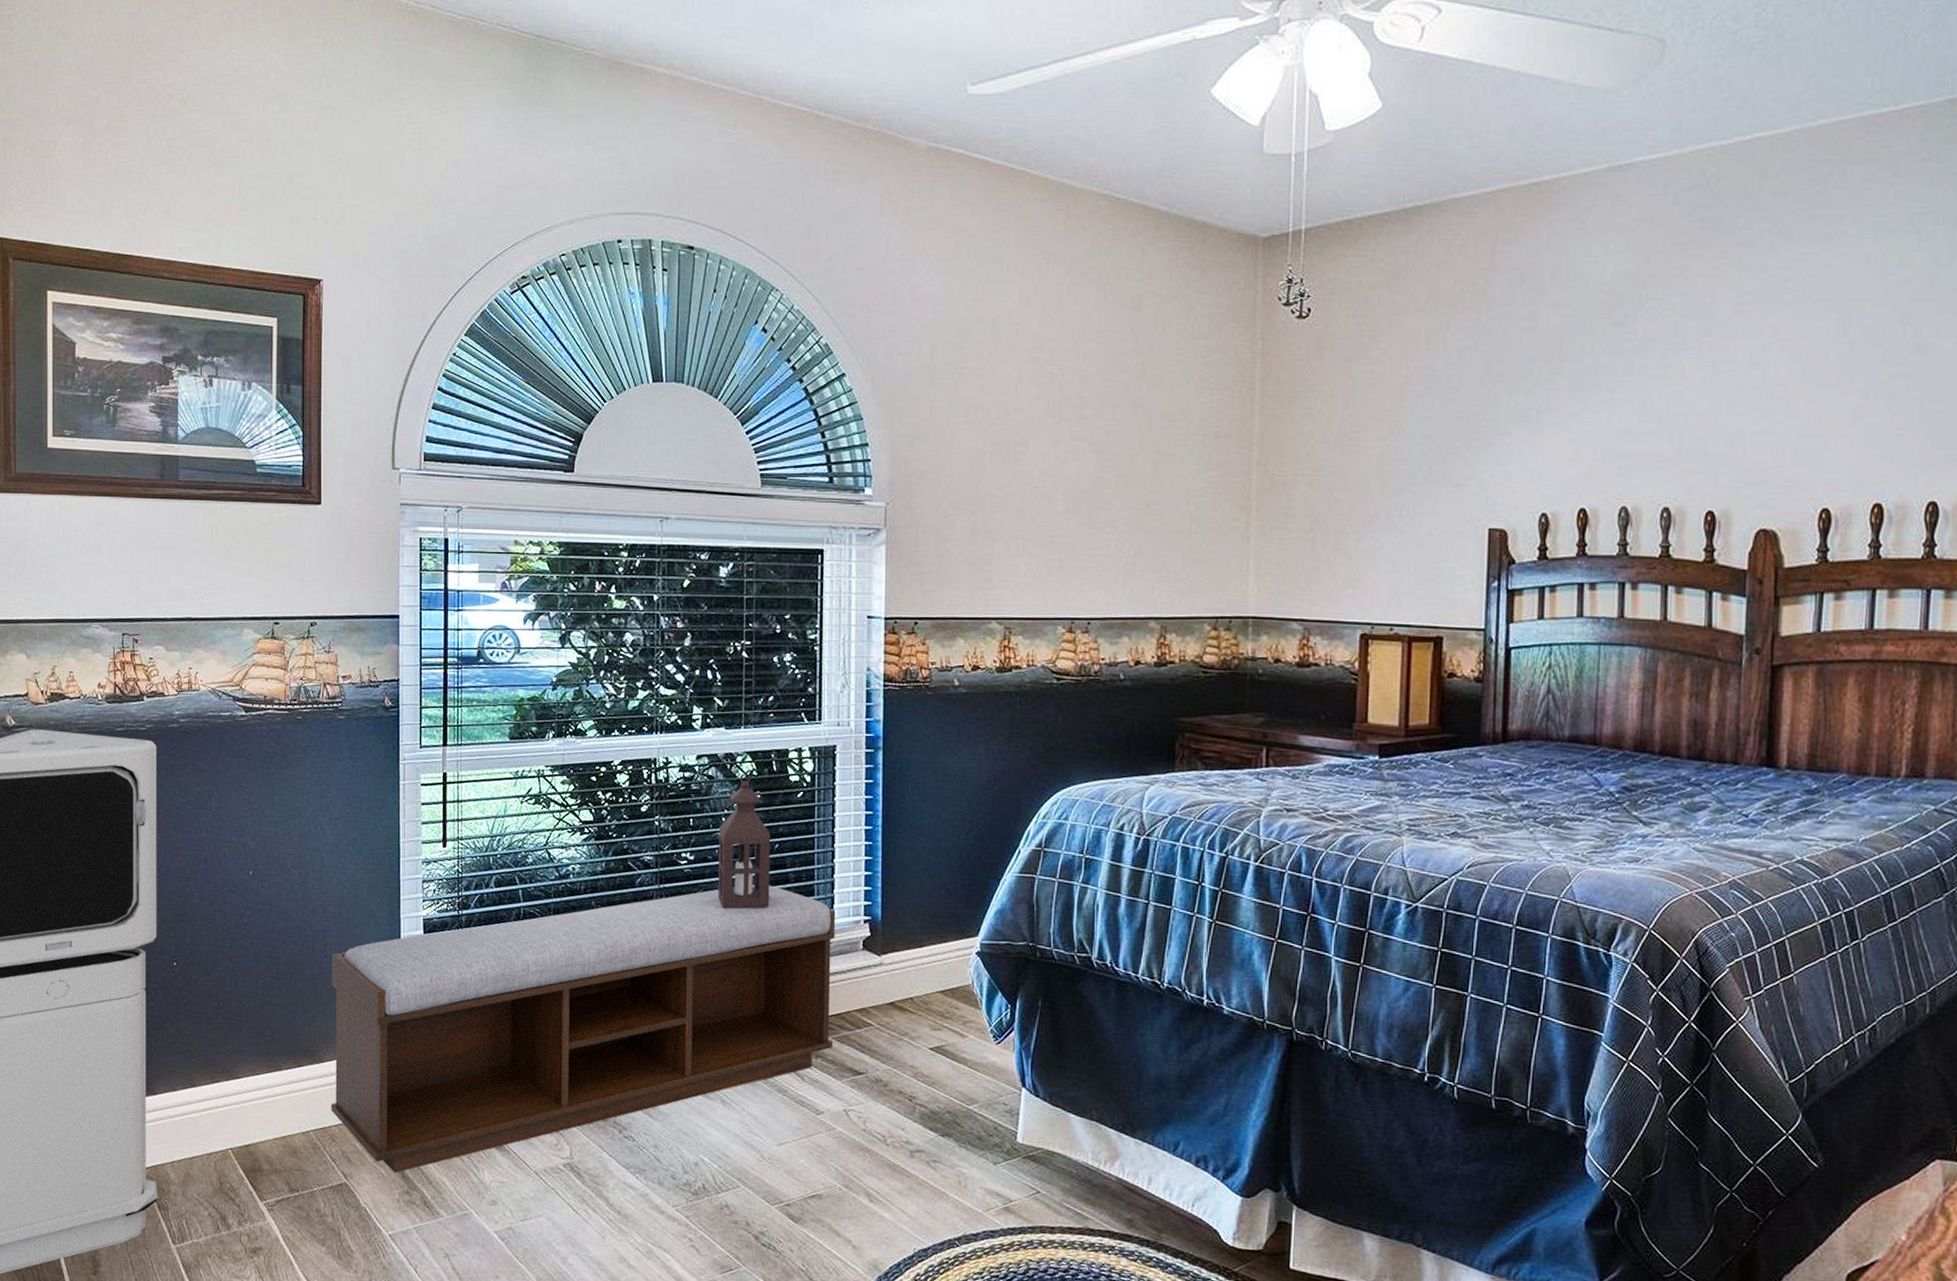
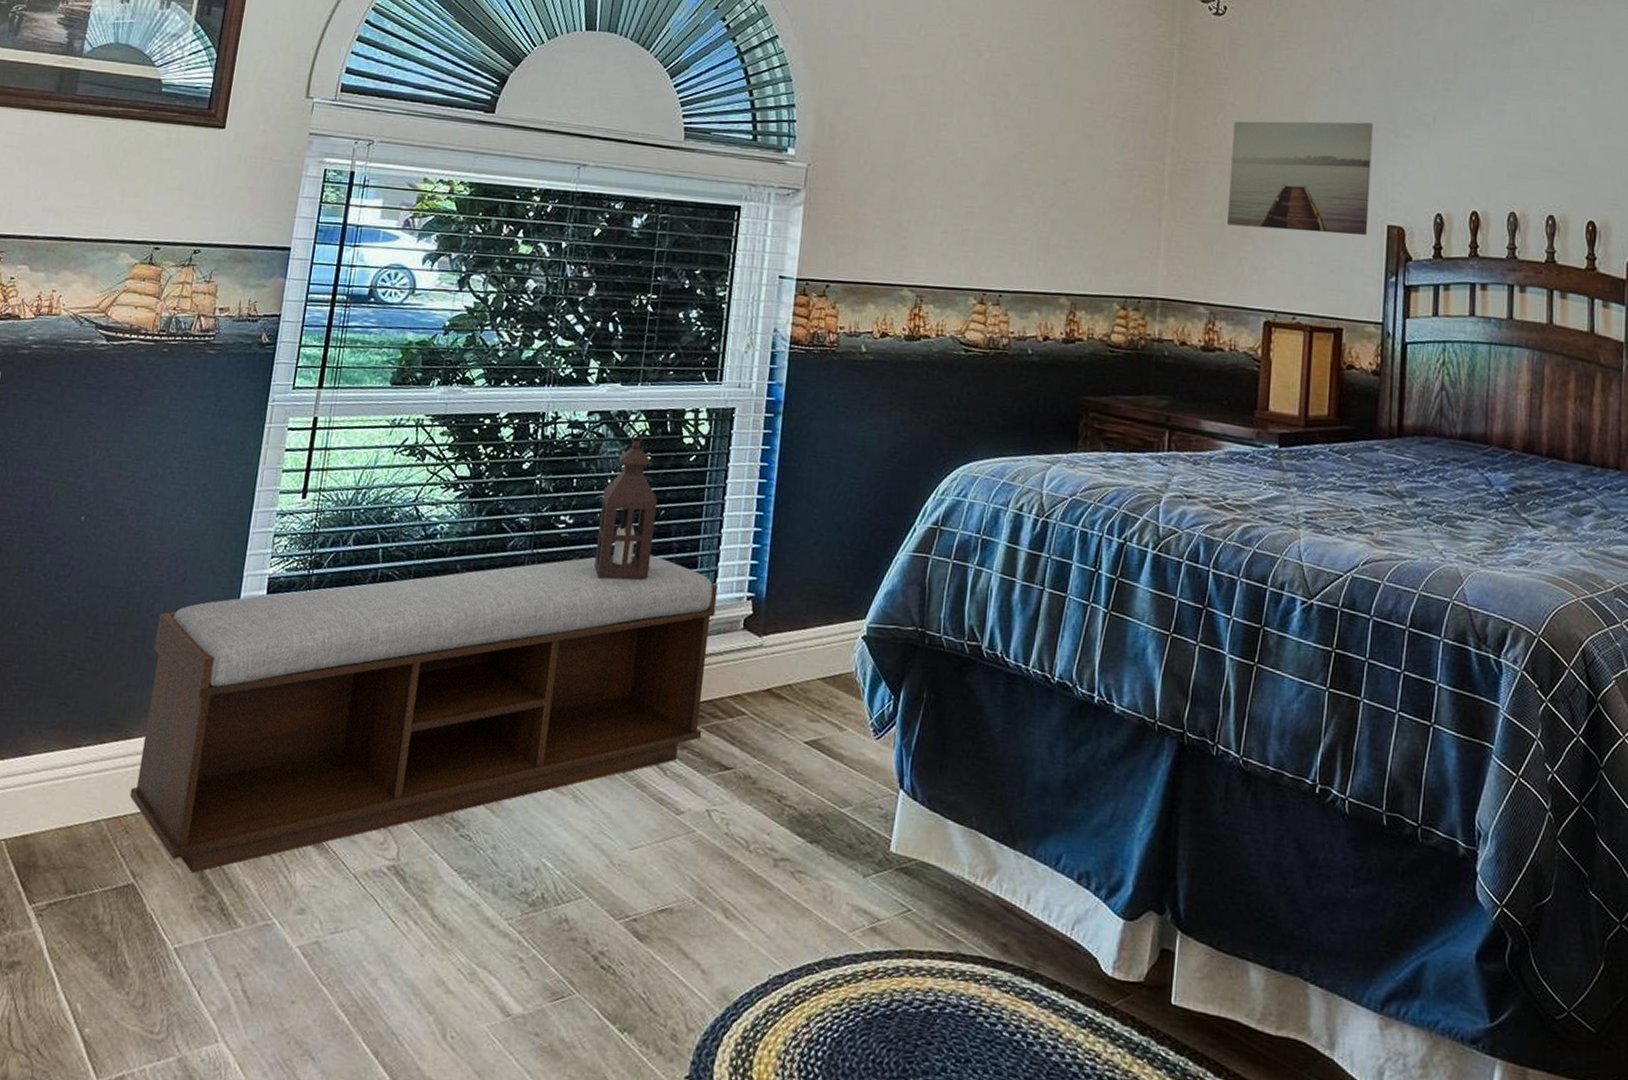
wall art: none [1319,422,1472,541] -> present [1228,121,1373,236]

